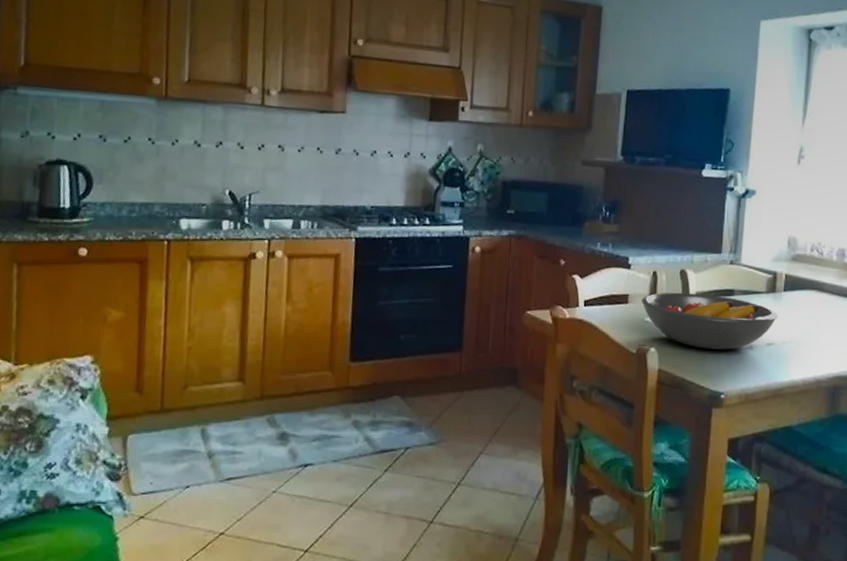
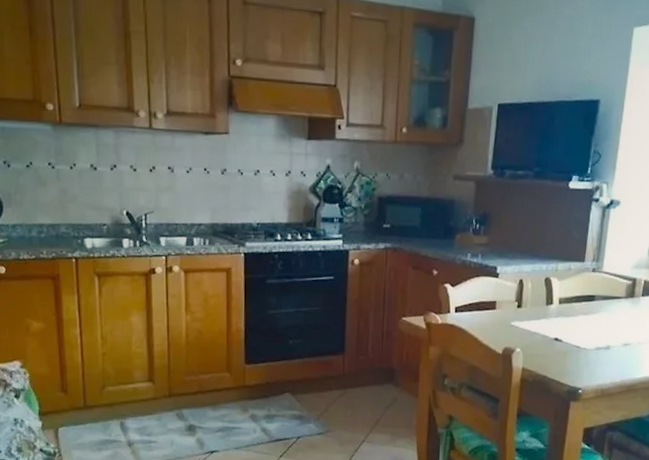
fruit bowl: present [641,292,777,350] -> none [508,298,635,350]

